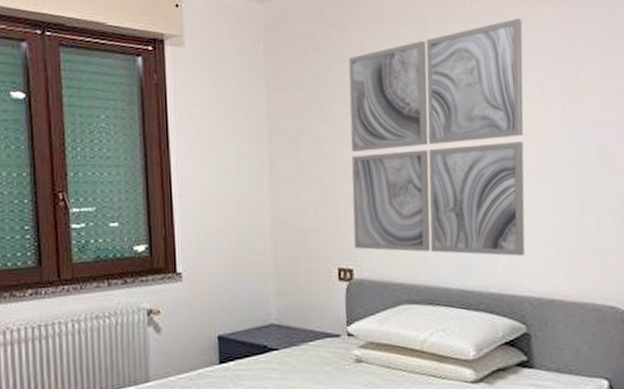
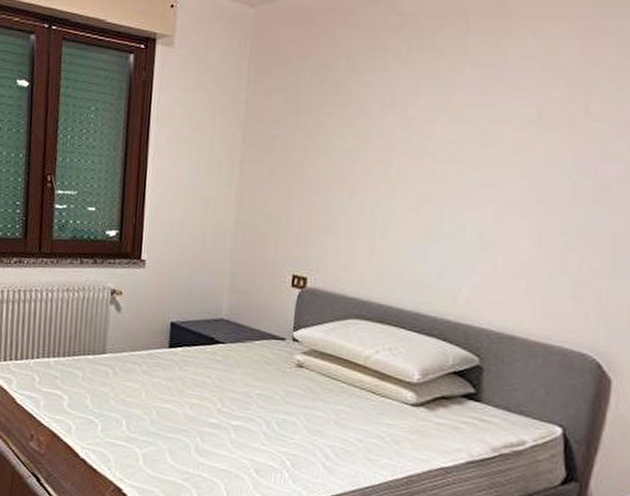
wall art: present [348,18,525,256] -> none [312,34,531,287]

